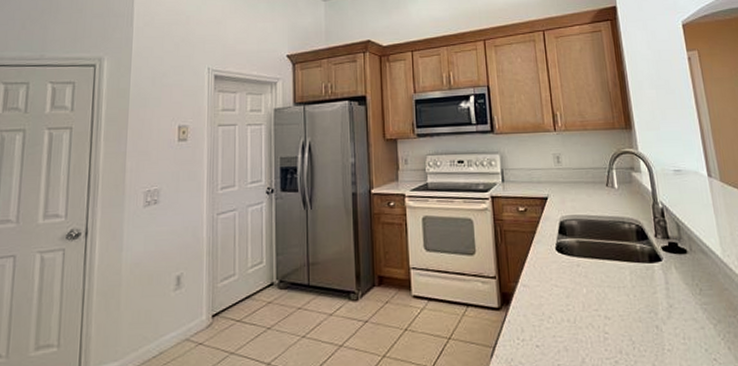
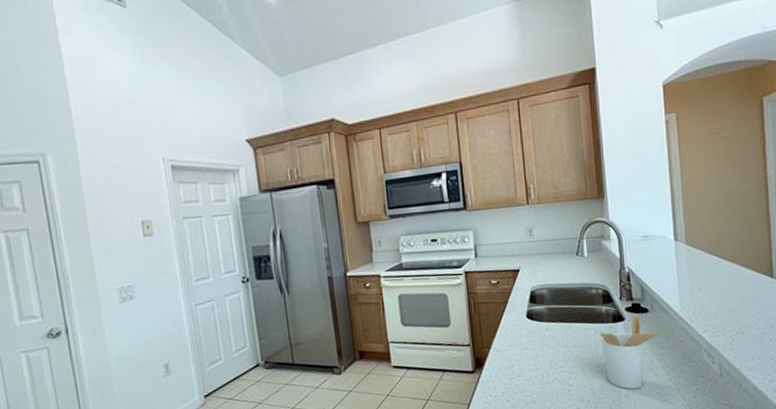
utensil holder: none [636,257,703,343] -> present [600,316,661,390]

